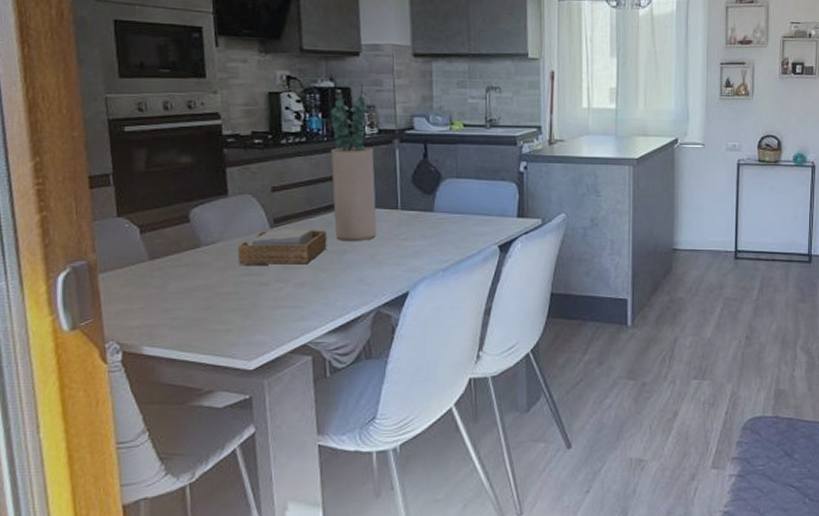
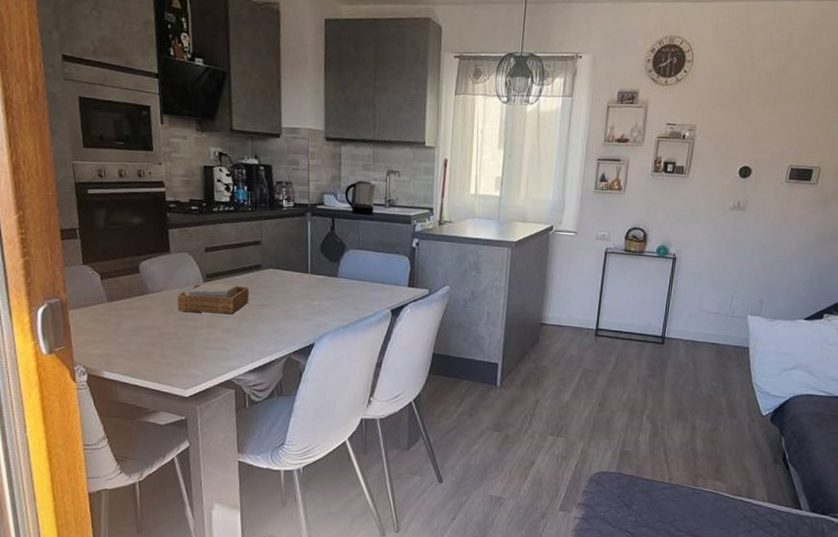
vase: present [330,84,377,242] -> none [253,162,290,298]
kettle: none [438,99,474,138] -> present [345,180,376,215]

